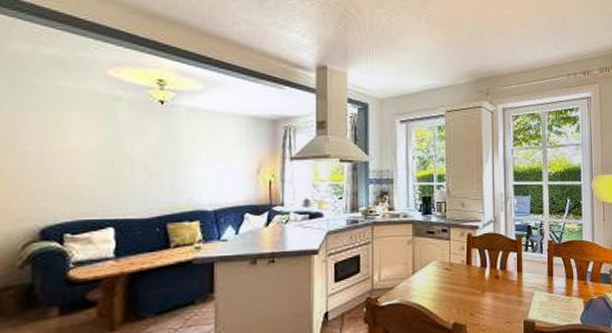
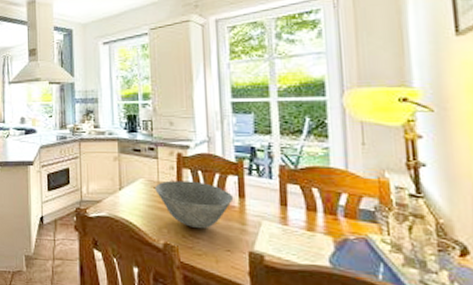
bowl: none [447,260,513,306] -> present [155,180,234,229]

